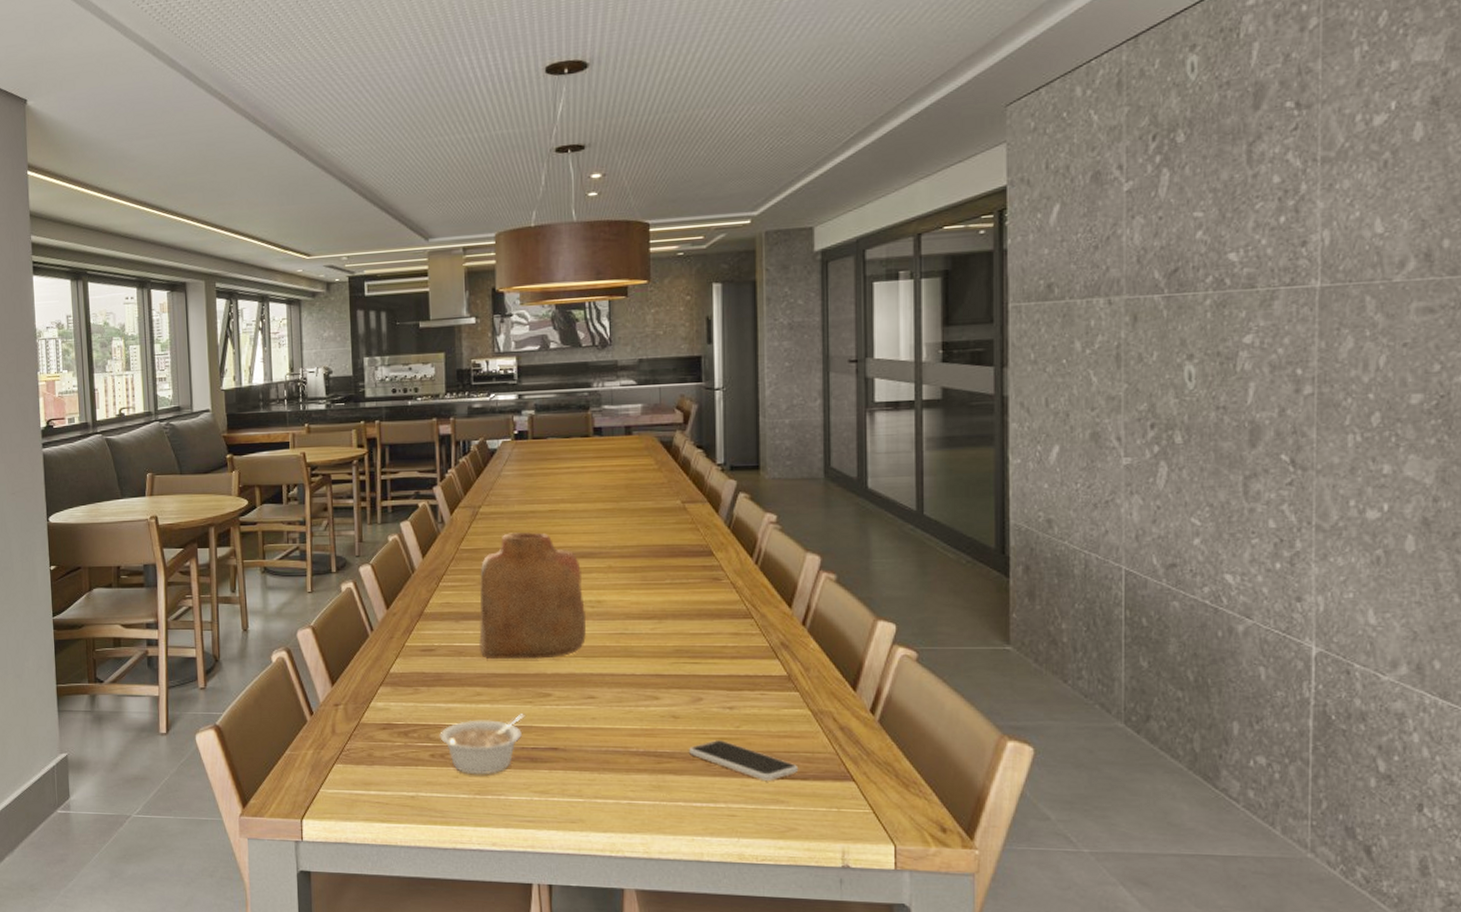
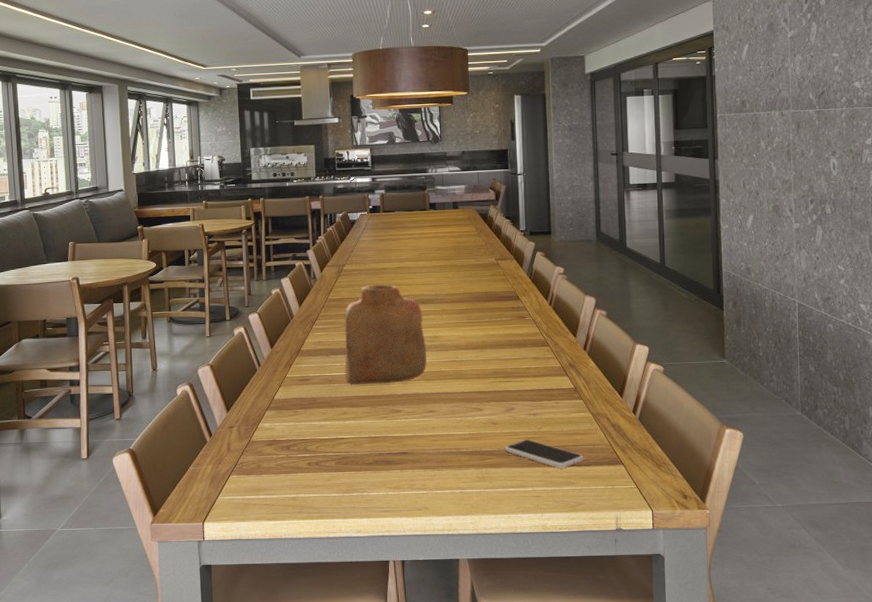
legume: present [439,714,527,775] -> none [315,427,383,478]

